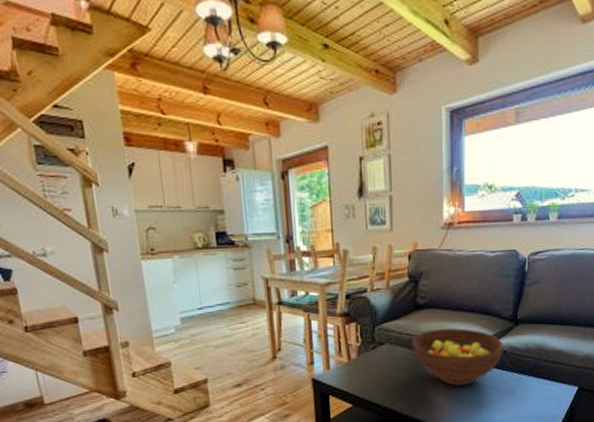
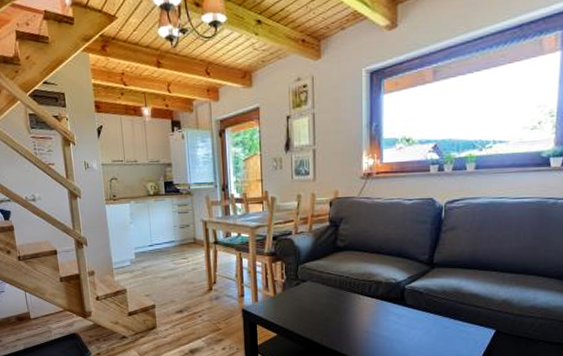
fruit bowl: present [413,328,503,386] -> none [333,269,419,323]

